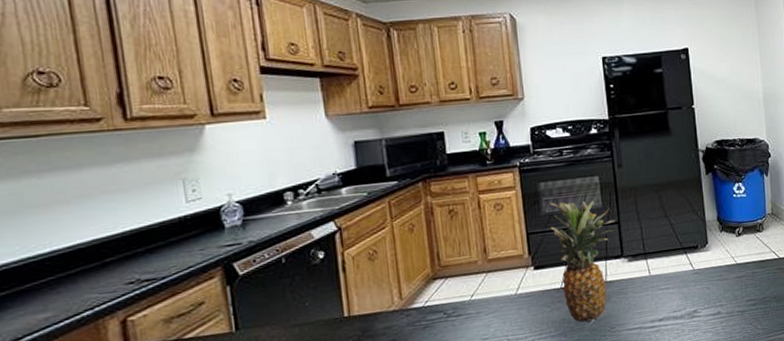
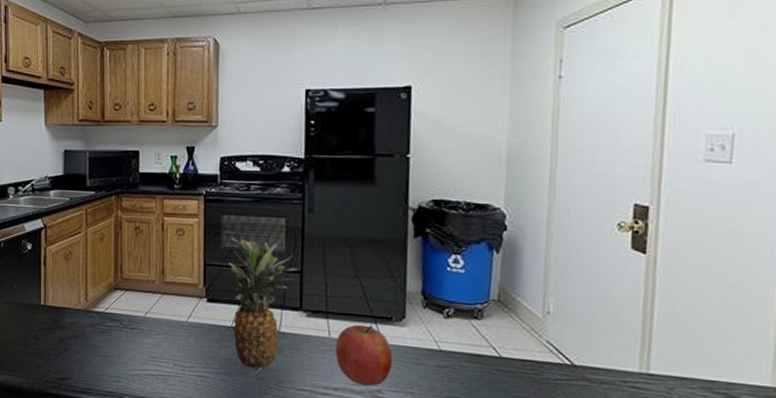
fruit: none [656,256,703,311] -> present [336,324,393,386]

